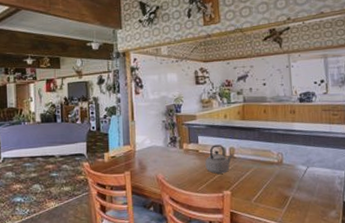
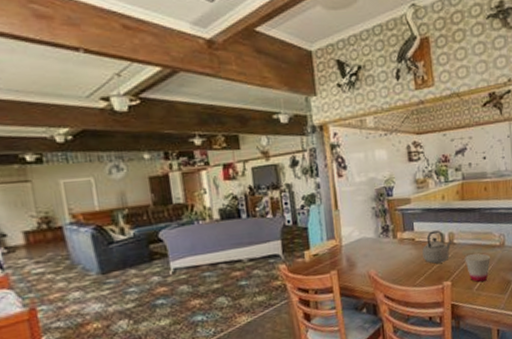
cup: none [244,168,268,195] -> present [464,253,490,283]

